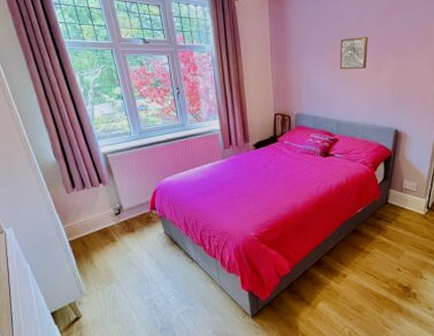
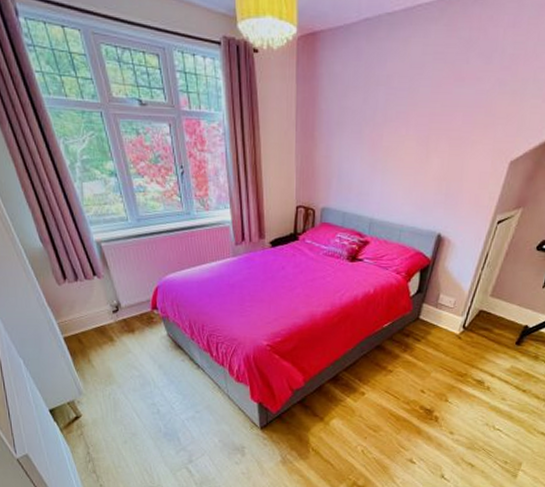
wall art: present [340,37,368,69] -> none [380,112,418,155]

